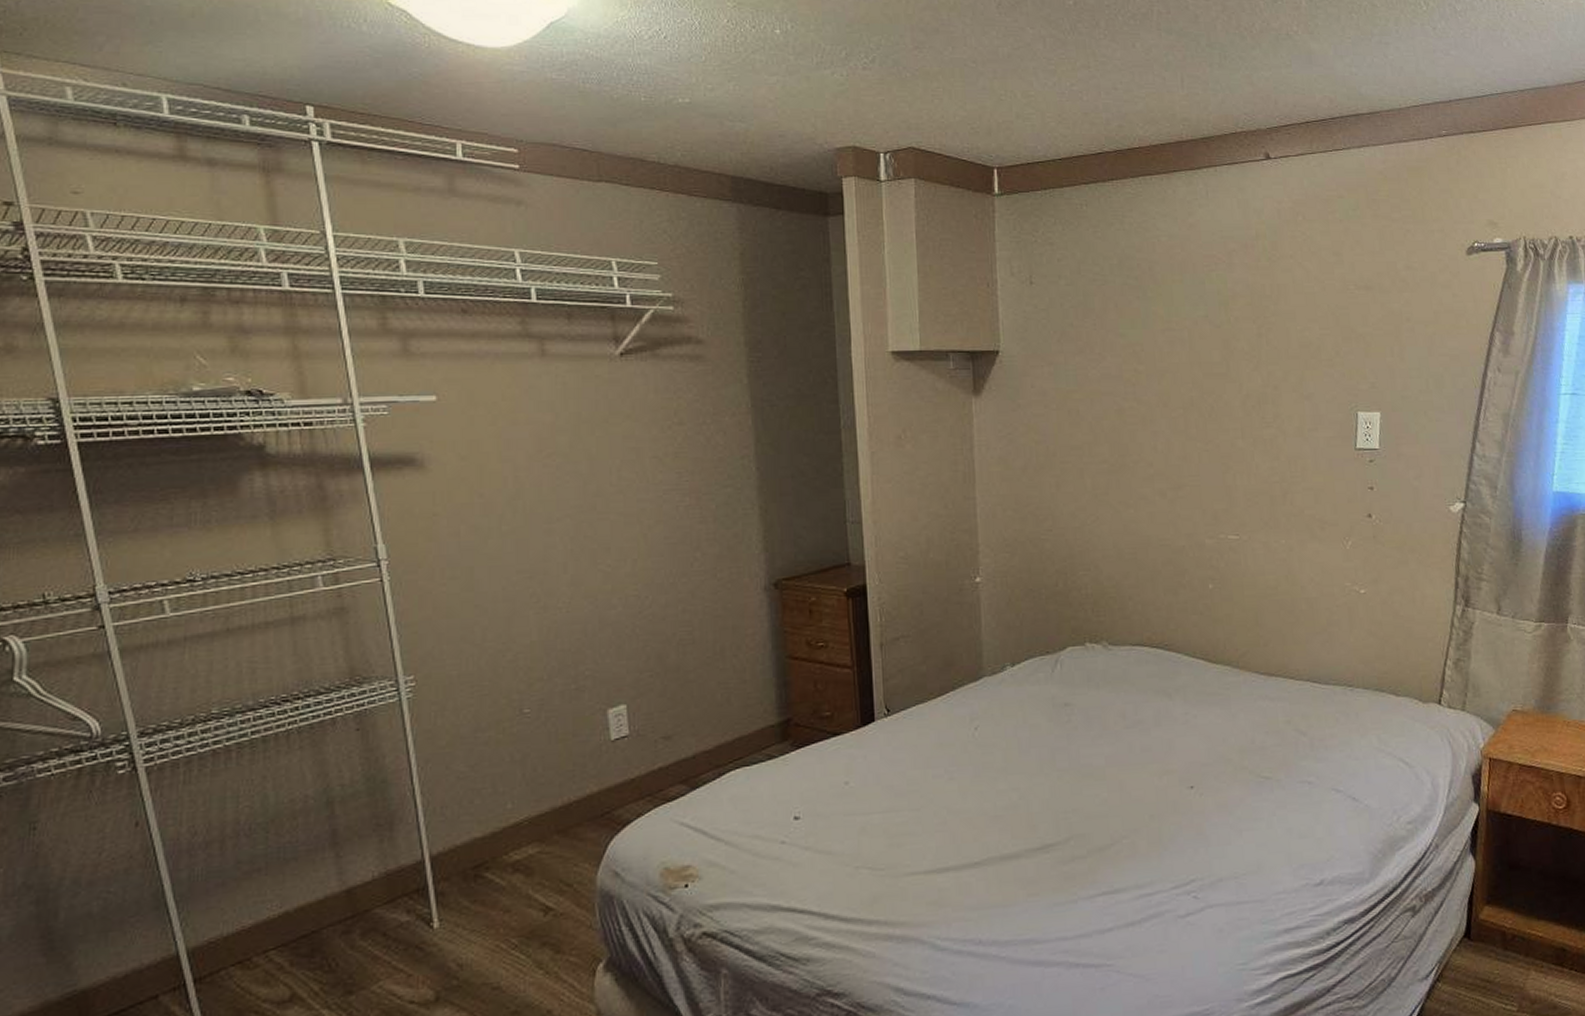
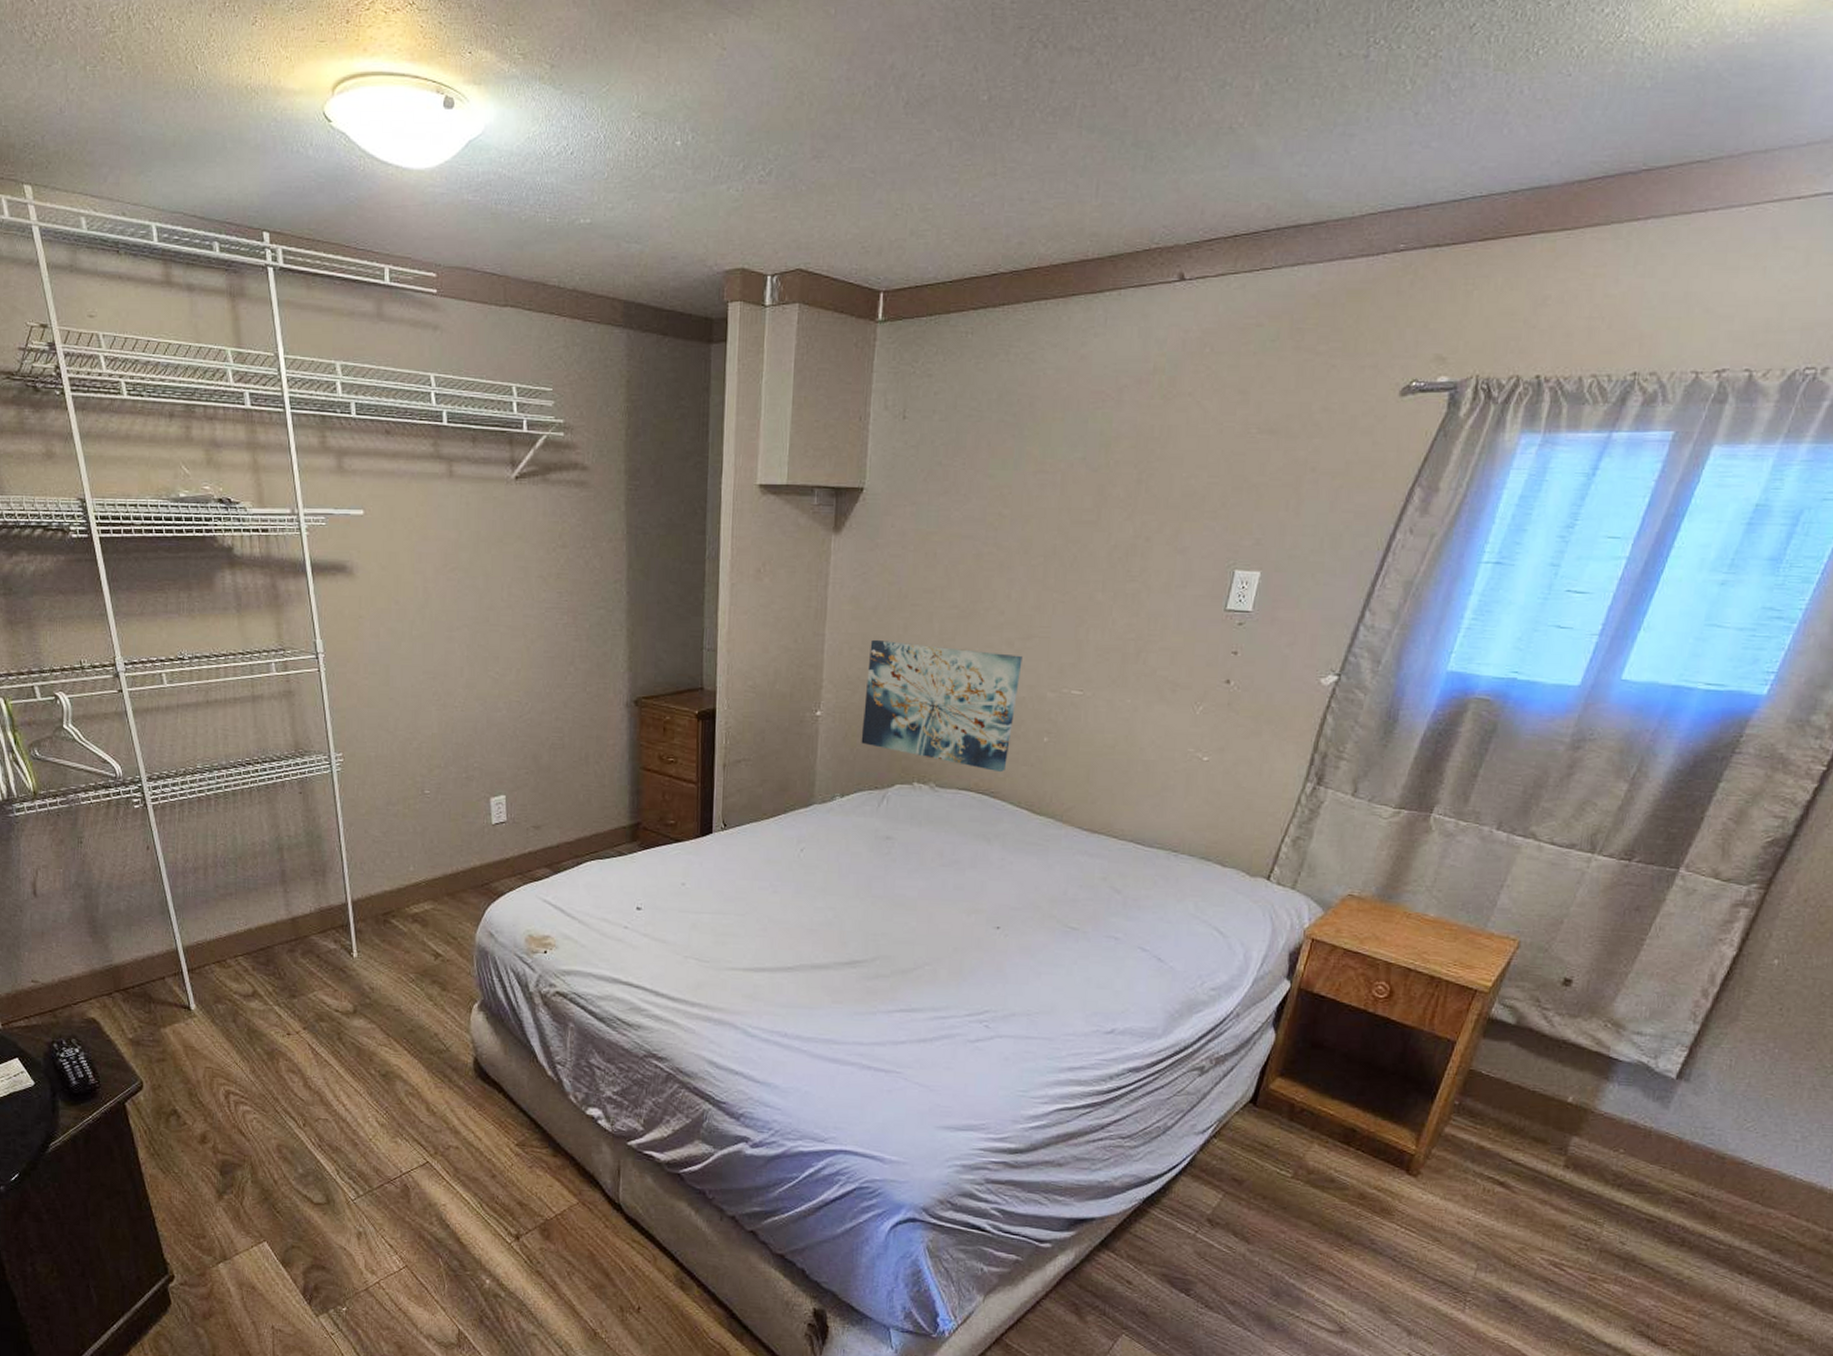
wall art: none [1024,499,1177,624] -> present [861,639,1023,773]

